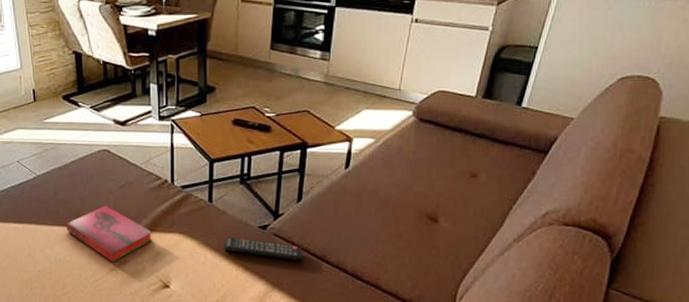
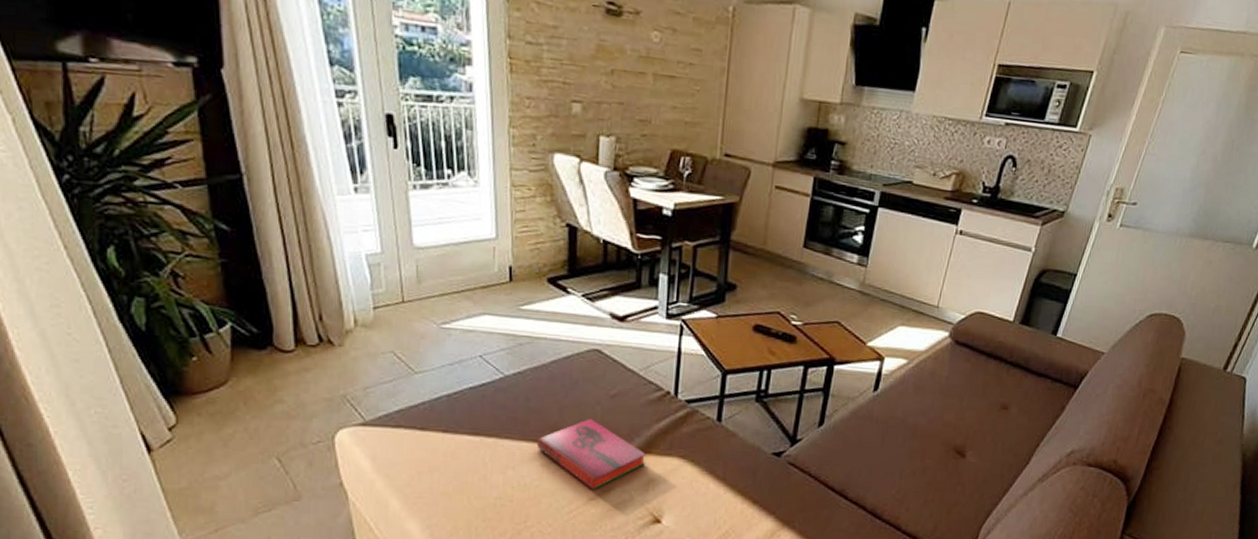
remote control: present [224,238,303,261] -> none [730,464,819,496]

